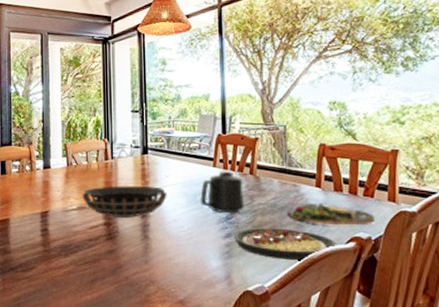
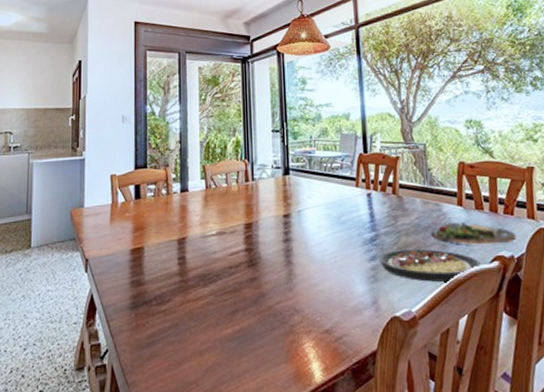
decorative bowl: present [82,185,167,219] -> none [222,208,310,244]
mug: present [200,171,245,214] -> none [344,191,389,235]

